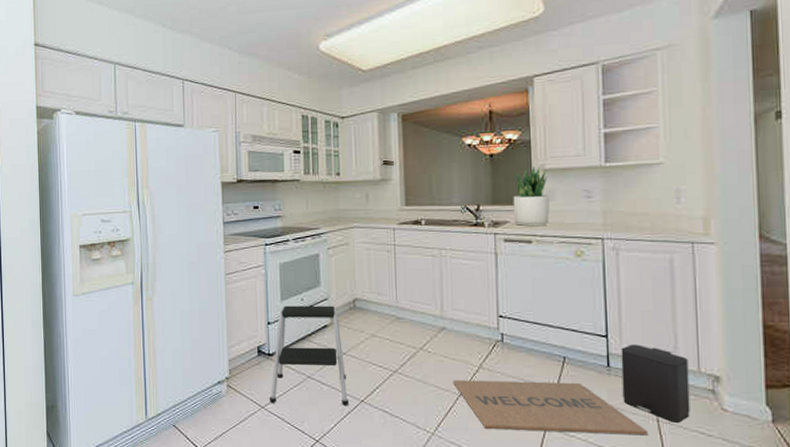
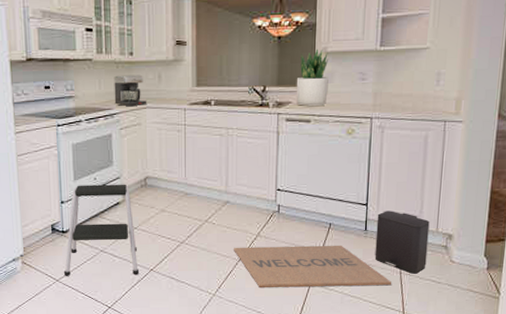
coffee maker: none [321,194,355,226] -> present [114,75,147,107]

